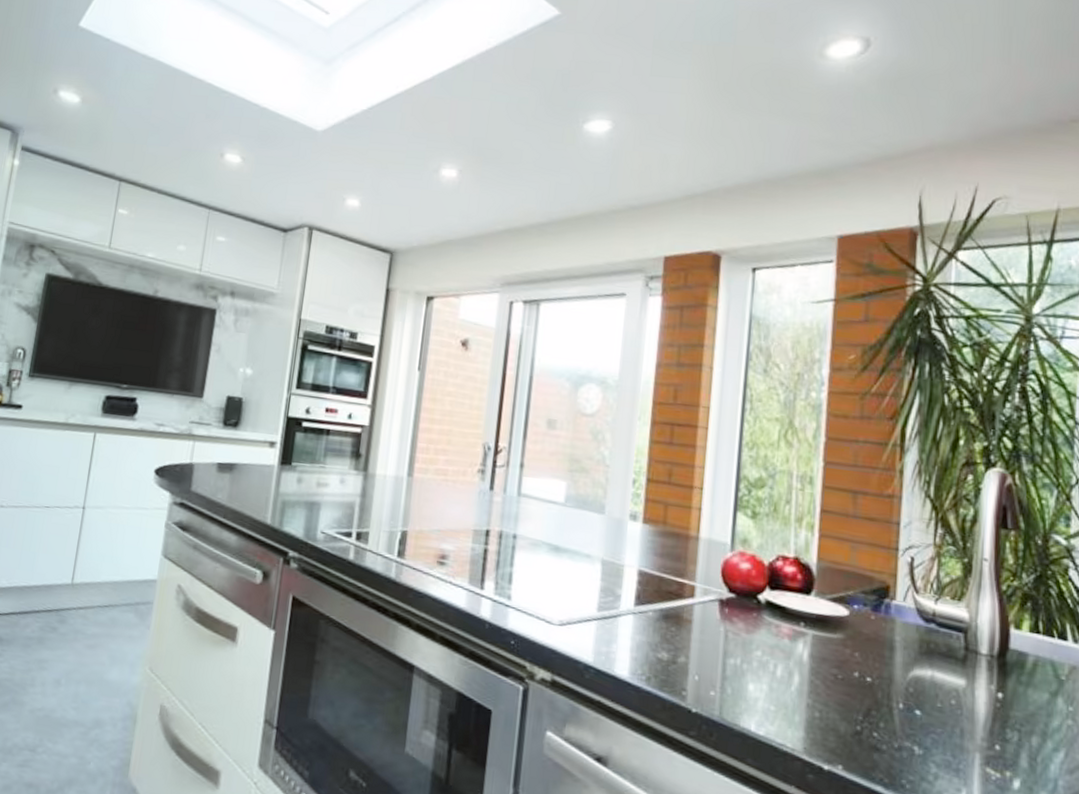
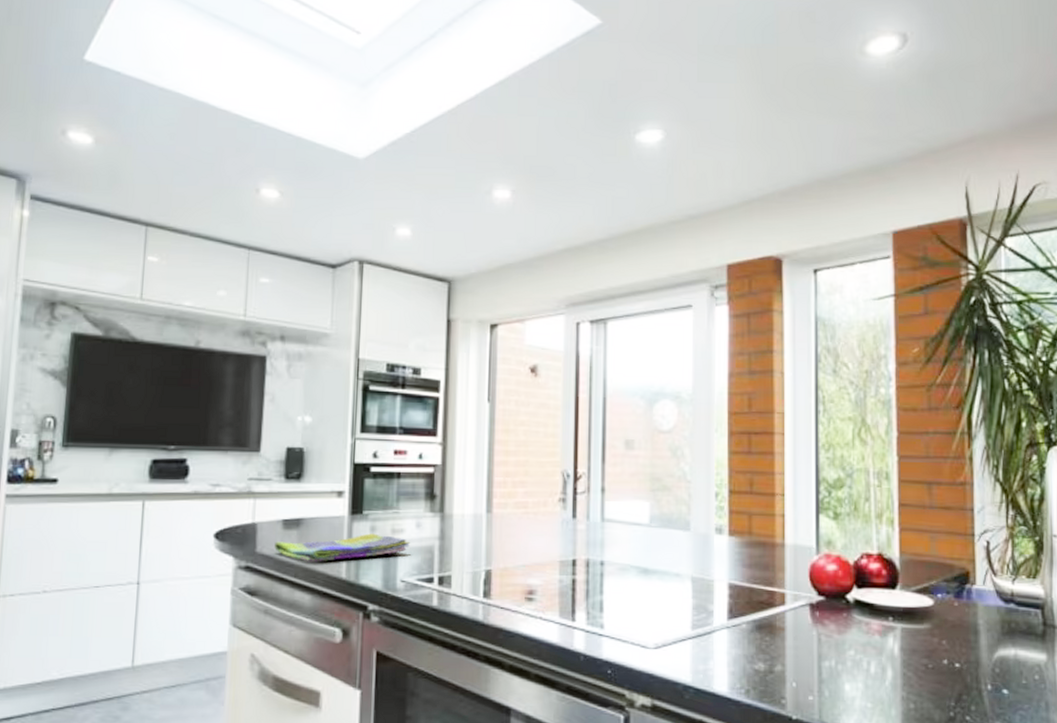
dish towel: none [208,483,334,507] -> present [275,533,411,563]

